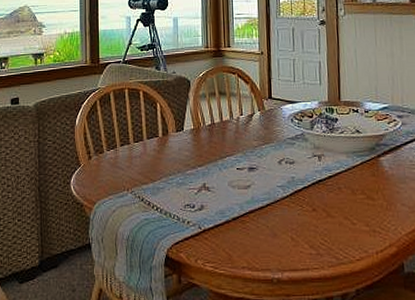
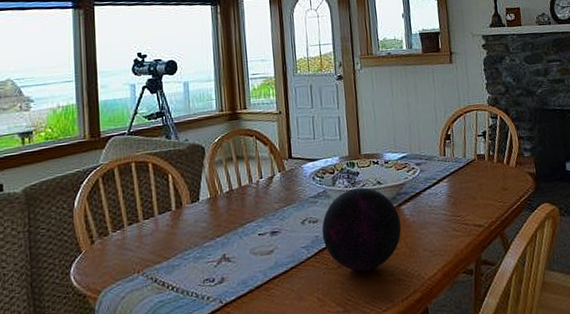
decorative orb: none [298,133,380,218] -> present [321,187,402,272]

